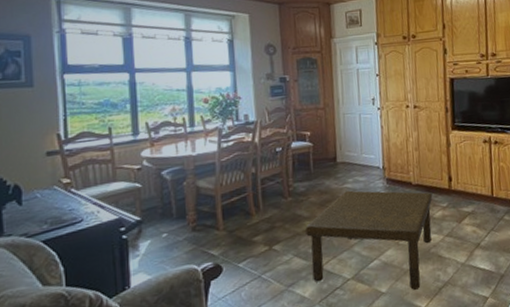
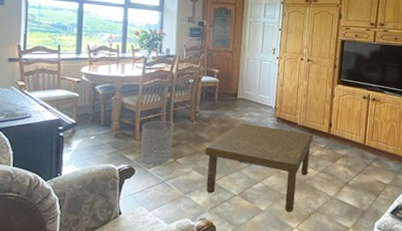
waste bin: none [224,201,266,258] -> present [141,120,174,165]

